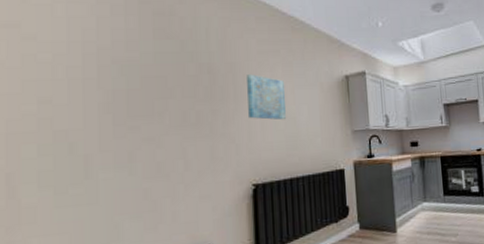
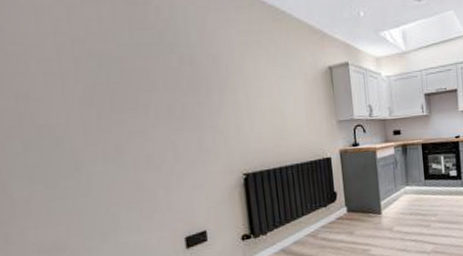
wall art: present [247,74,286,120] -> none [230,66,272,112]

